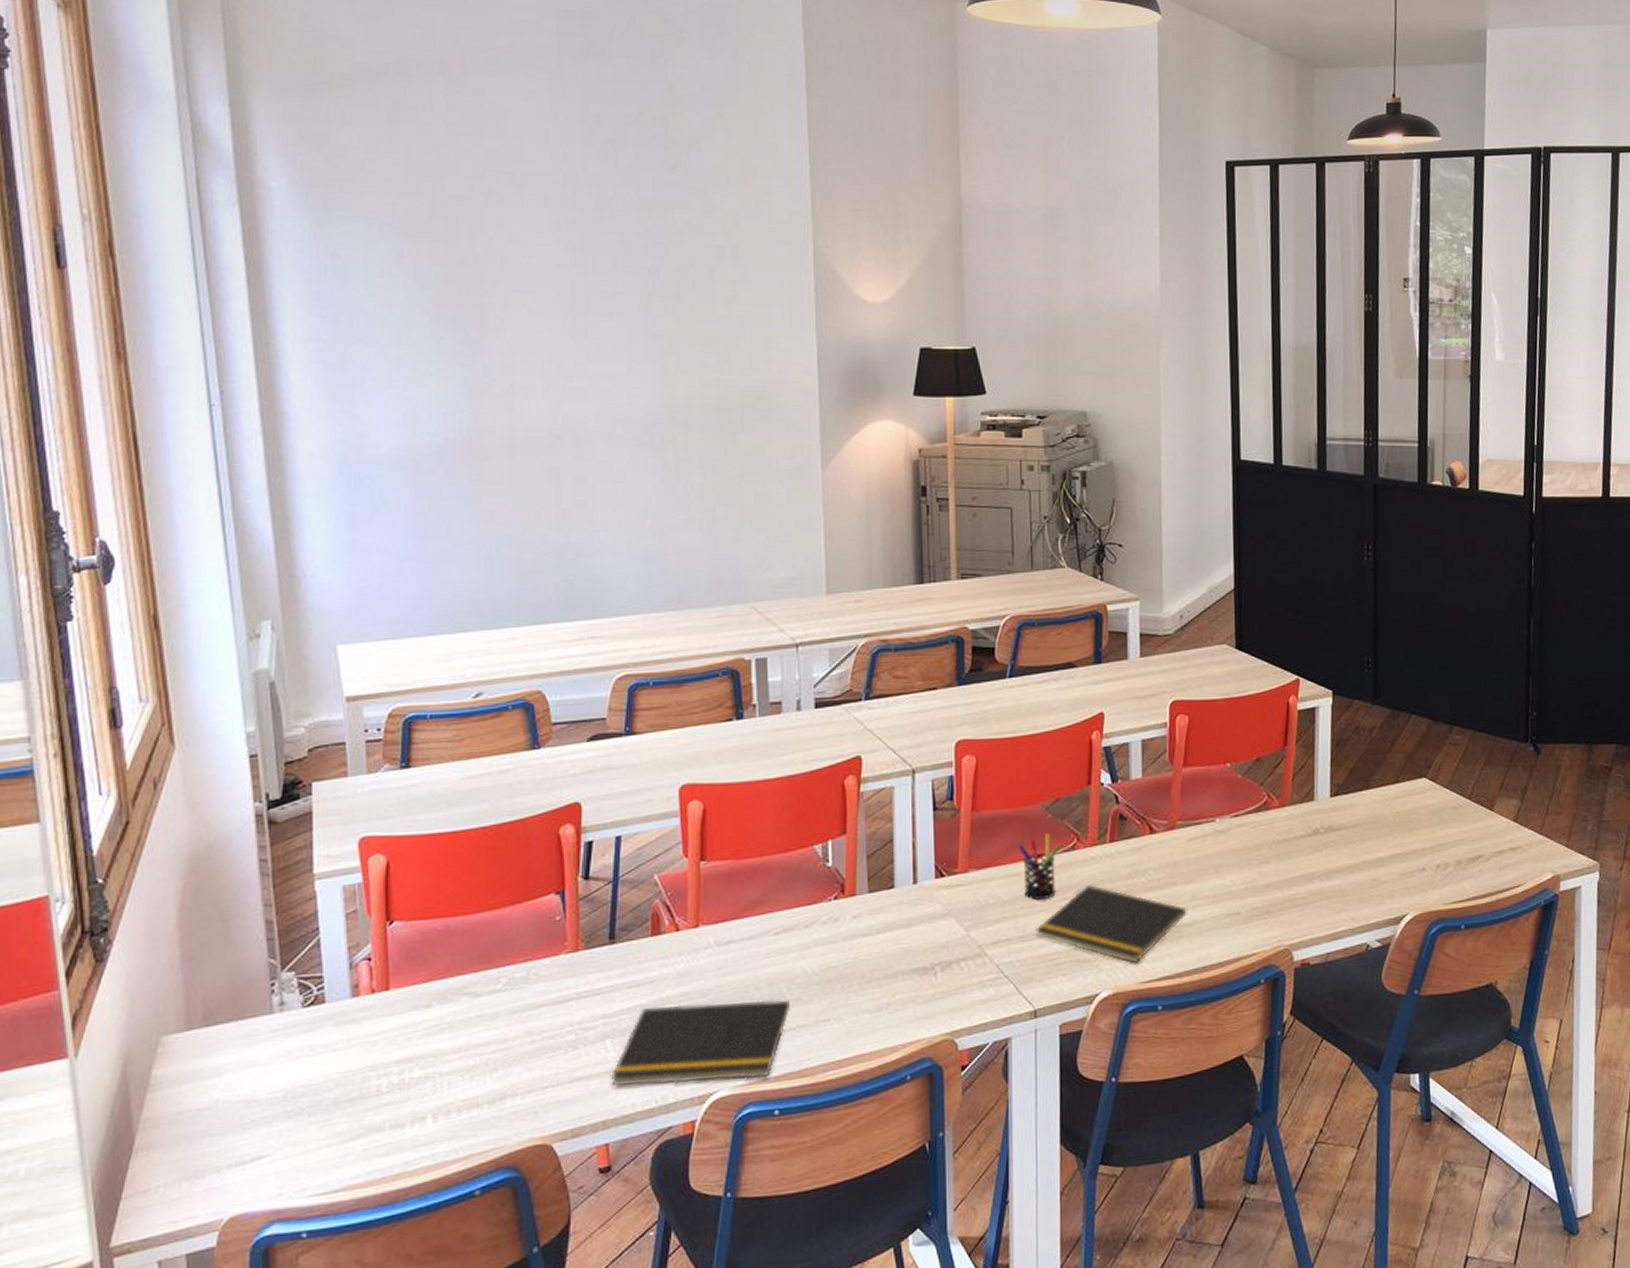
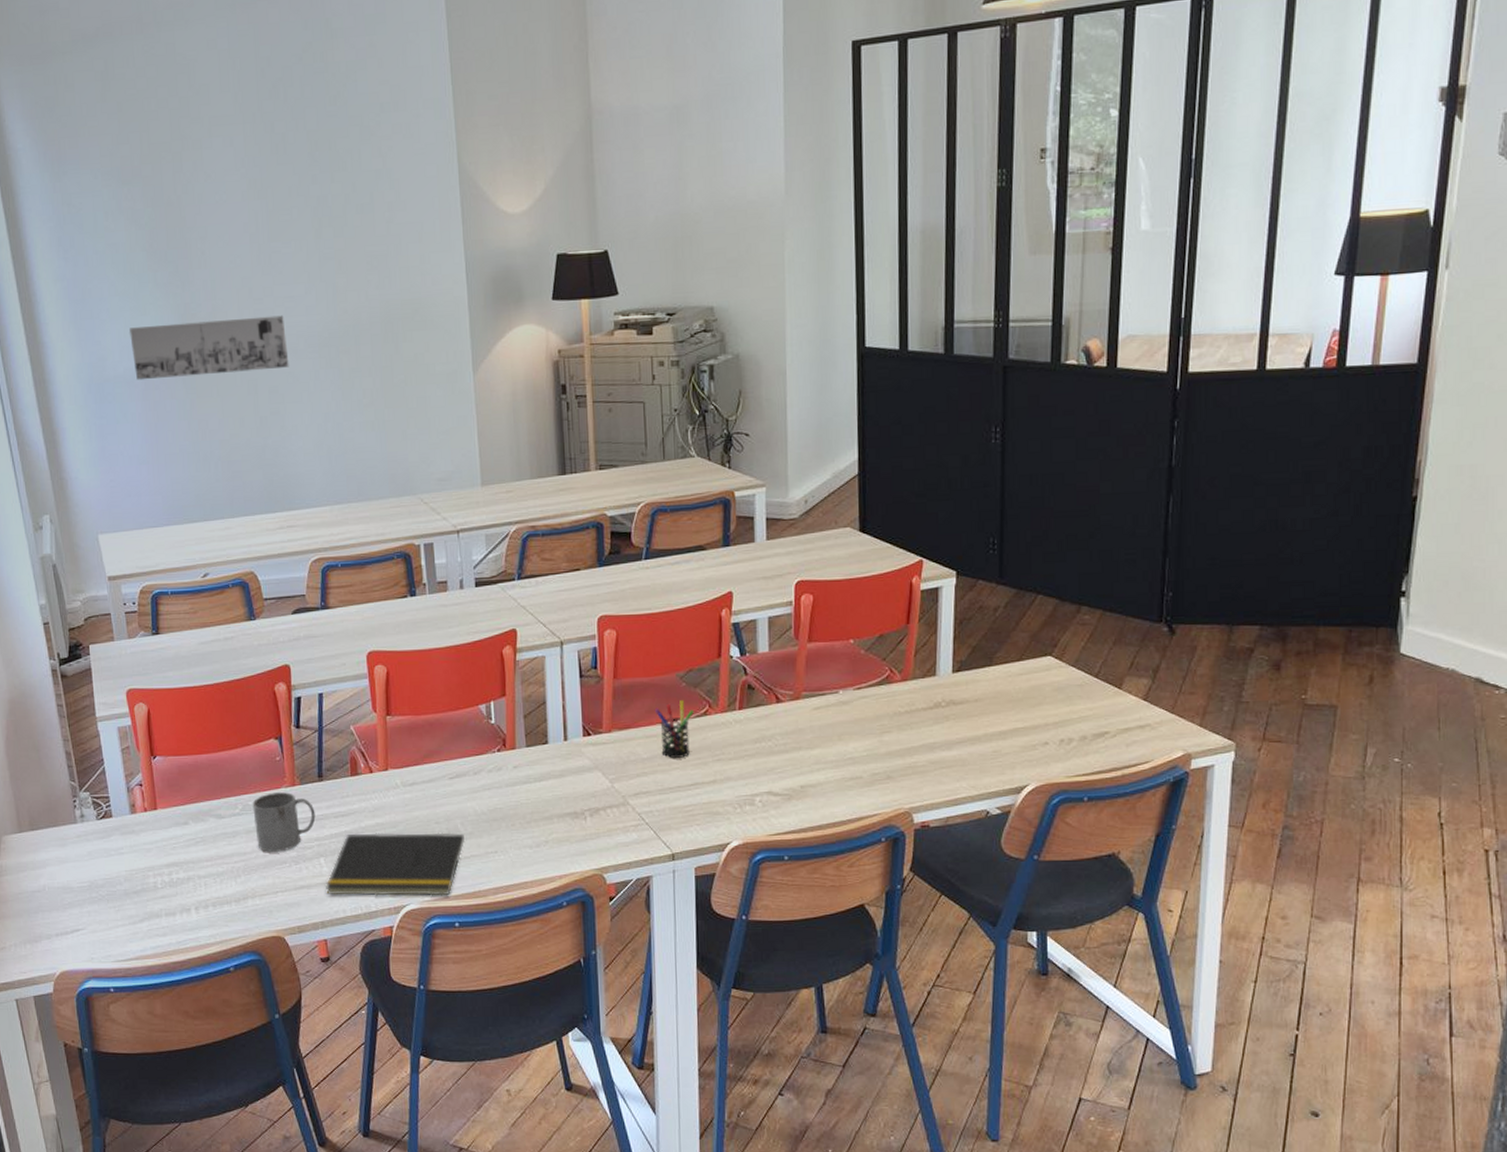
wall art: none [401,396,602,462] -> present [129,315,289,381]
mug: none [520,959,603,1037] -> present [252,792,316,852]
notepad: present [1035,885,1187,964] -> none [672,747,811,818]

